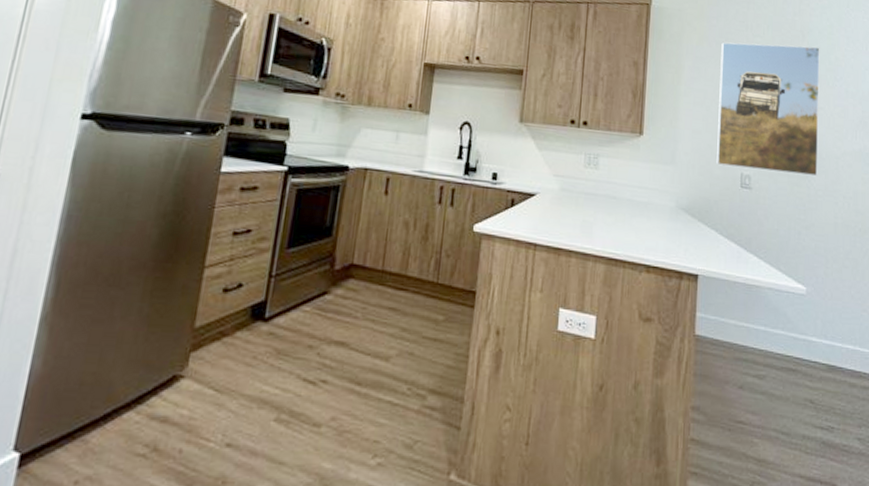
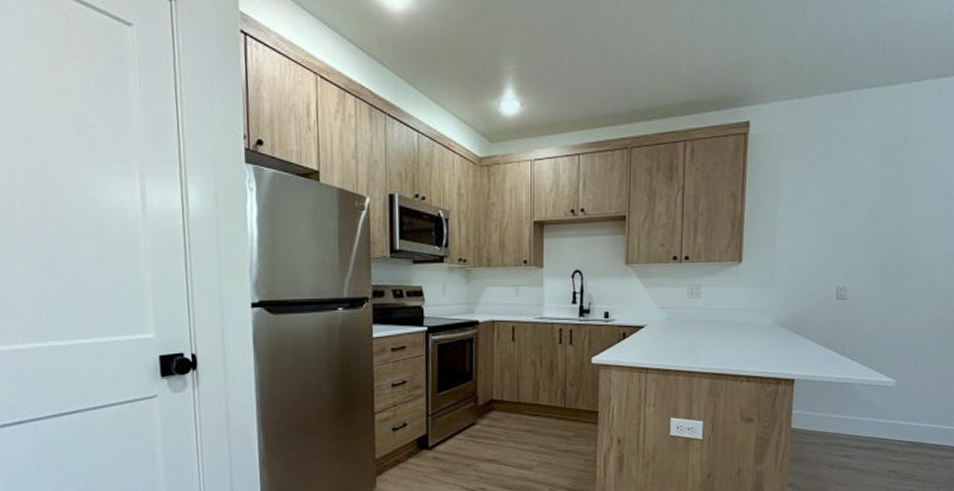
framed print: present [717,42,820,177] -> none [813,153,924,282]

